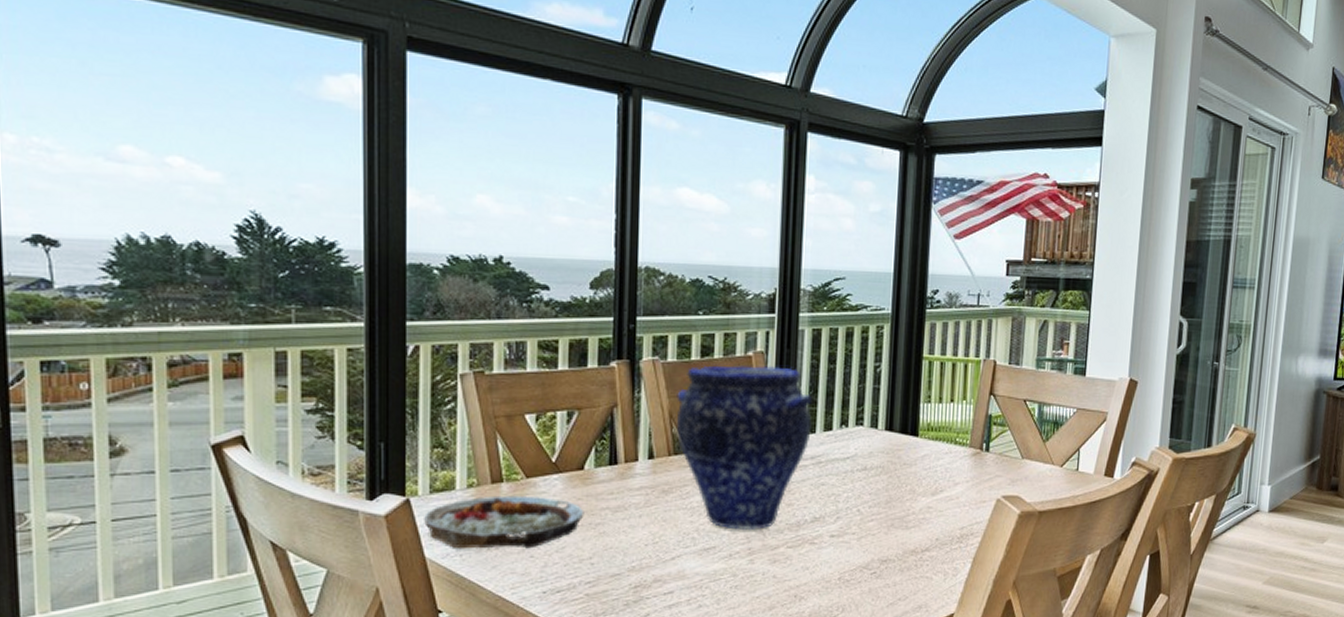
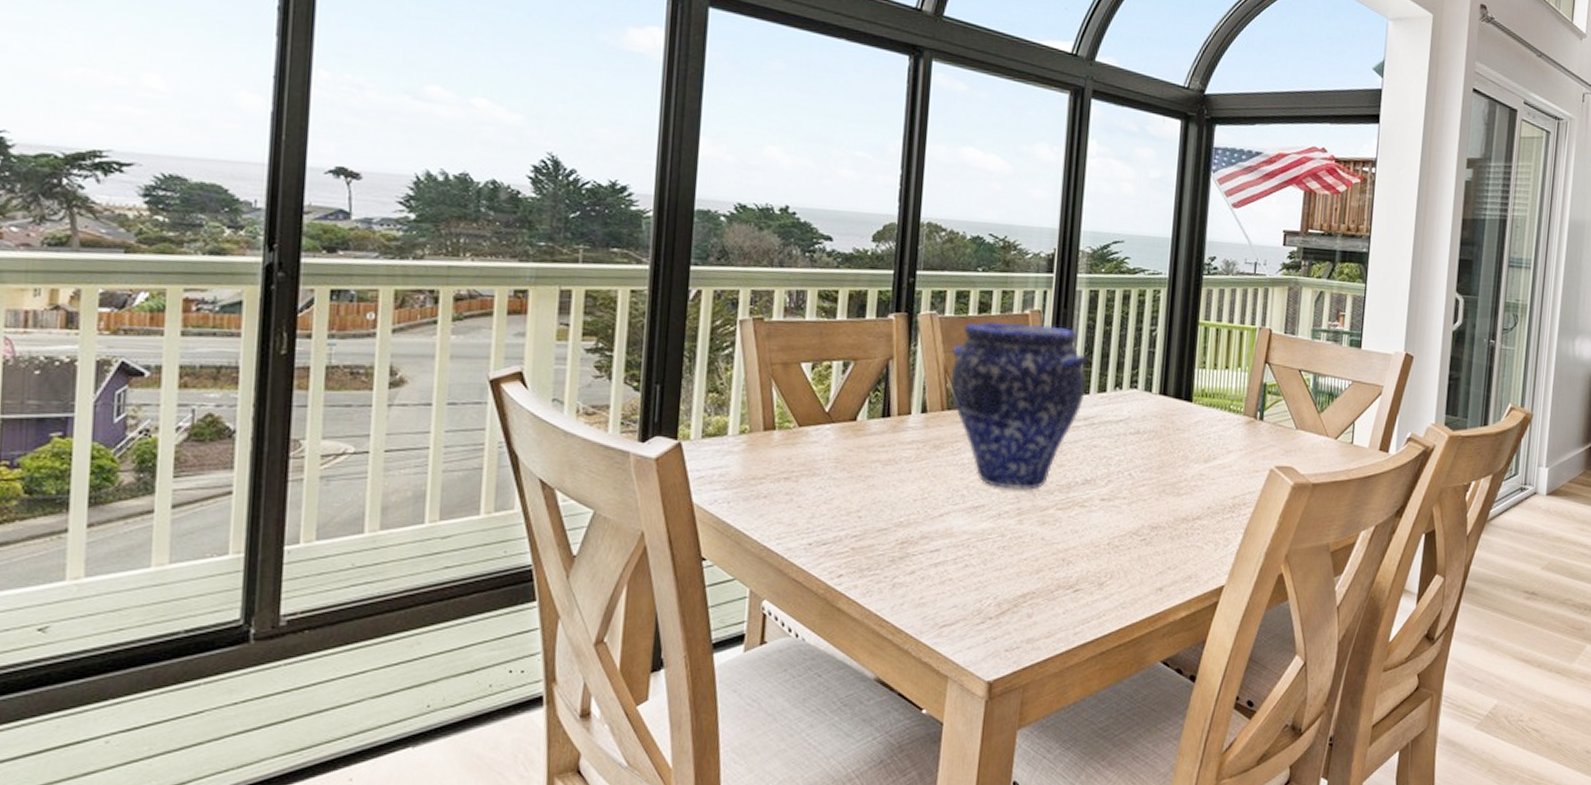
plate: present [424,495,584,549] -> none [694,443,855,499]

